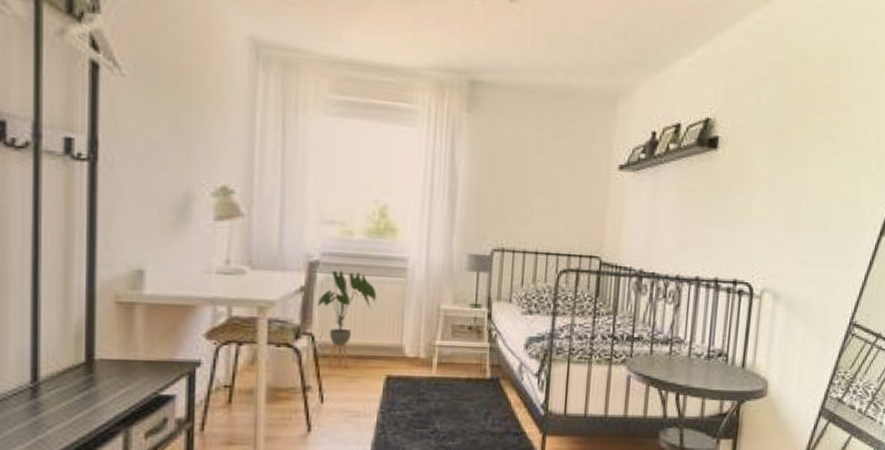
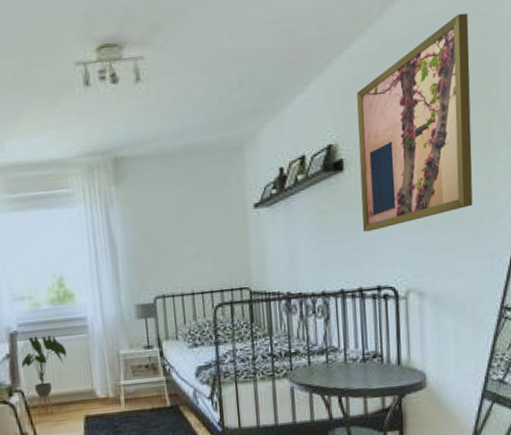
wall art: none [727,13,861,220] -> present [357,13,473,232]

